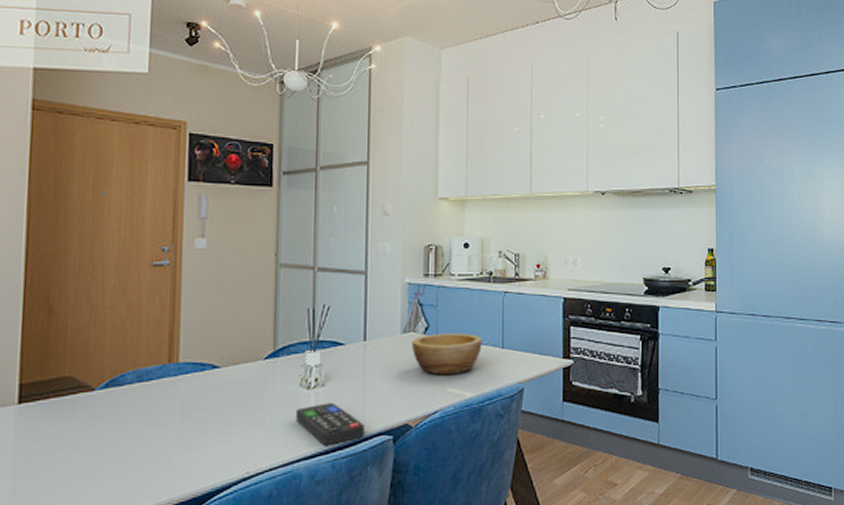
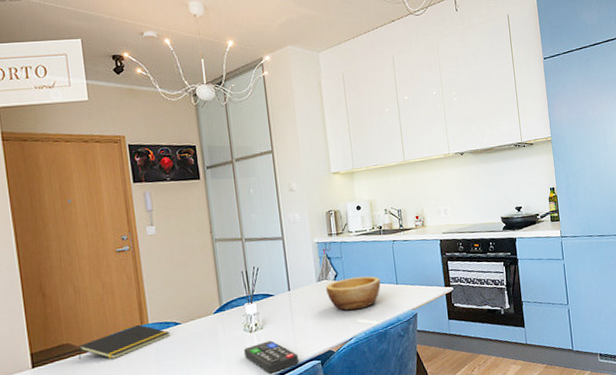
notepad: none [80,362,205,405] -> present [78,324,171,360]

